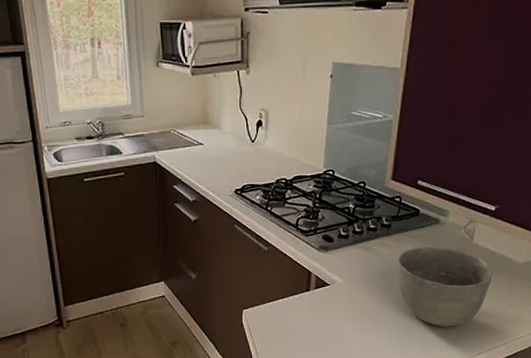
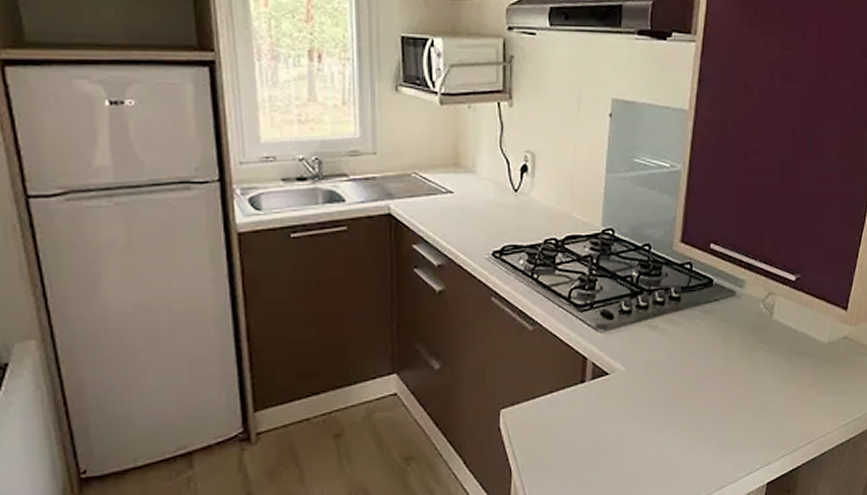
bowl: present [398,246,493,327] -> none [690,323,796,424]

